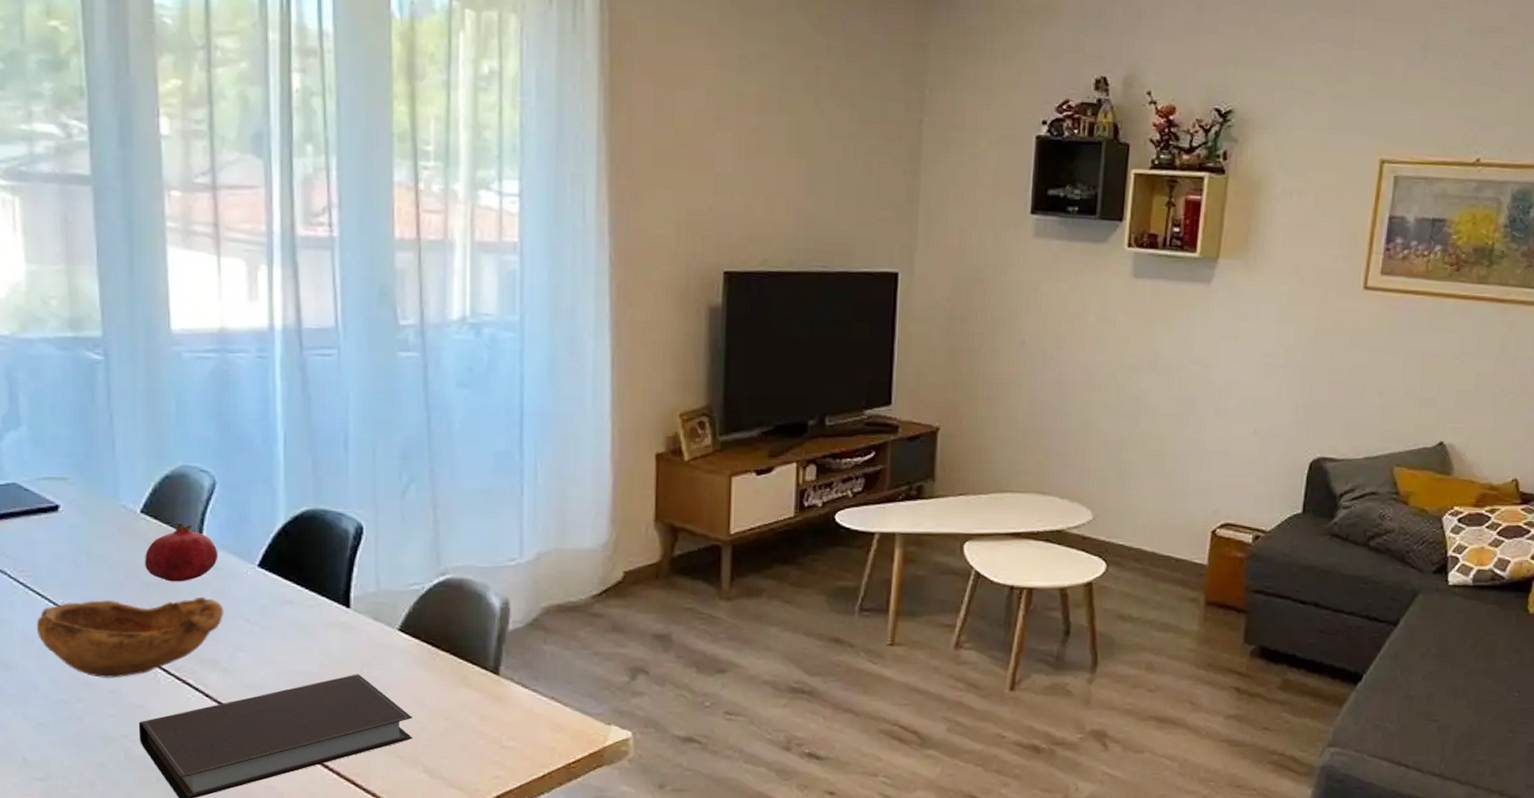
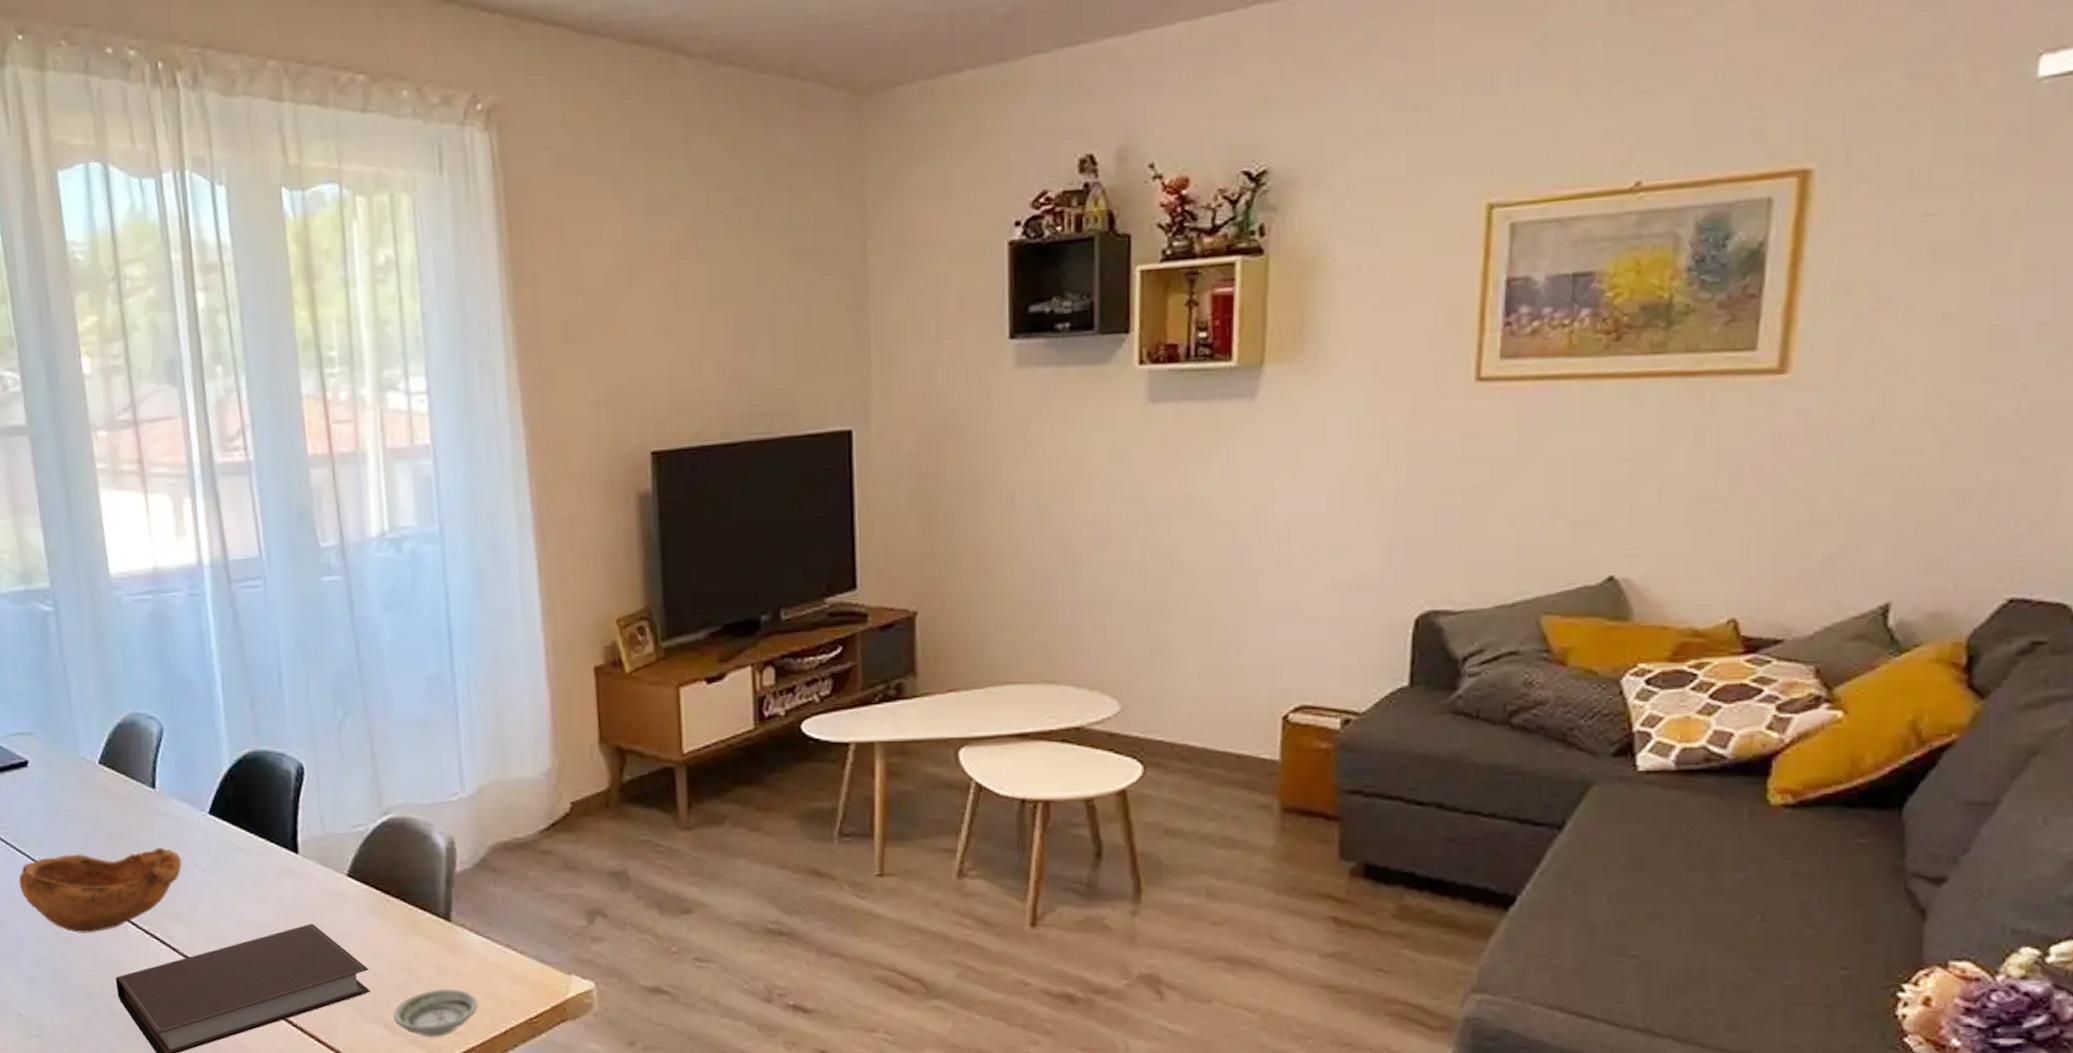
fruit: present [145,523,218,582] -> none [106,772,172,833]
saucer: none [434,736,519,780] -> present [393,988,478,1037]

